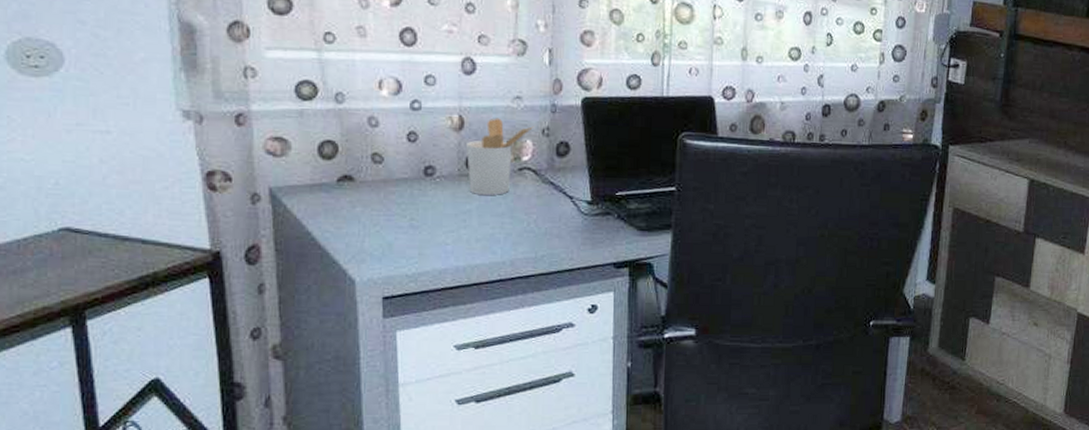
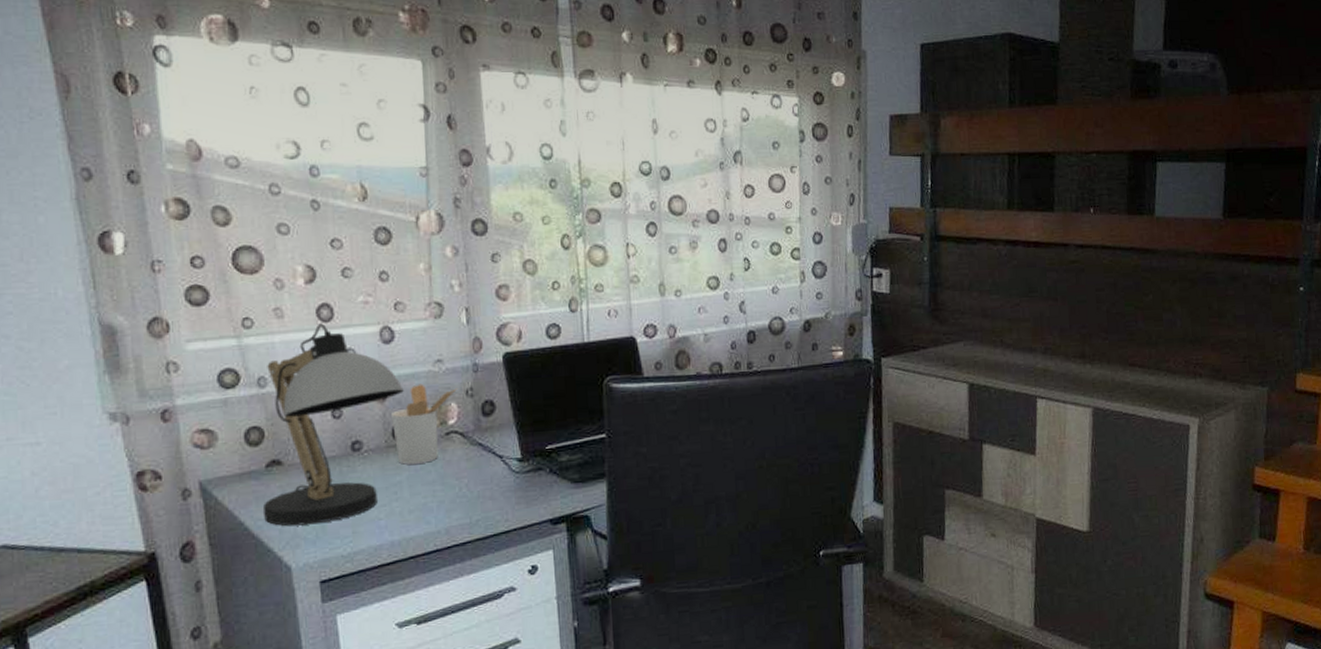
desk lamp: none [331,47,481,242] -> present [262,323,404,526]

